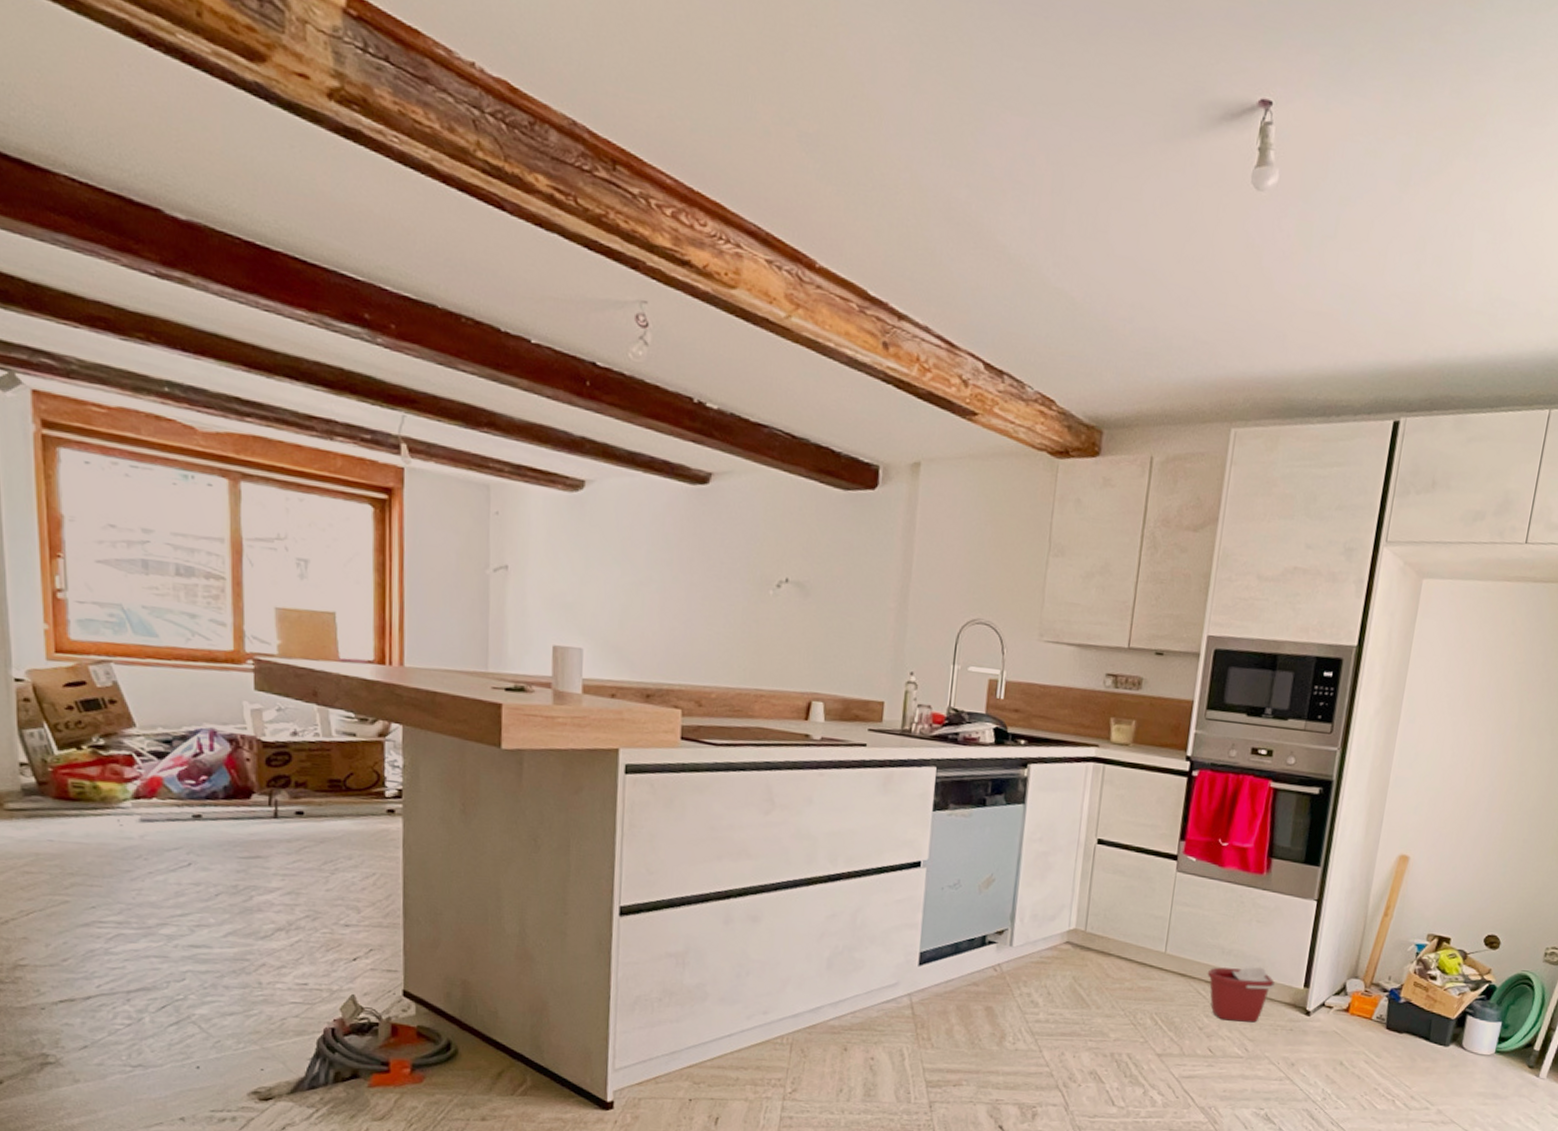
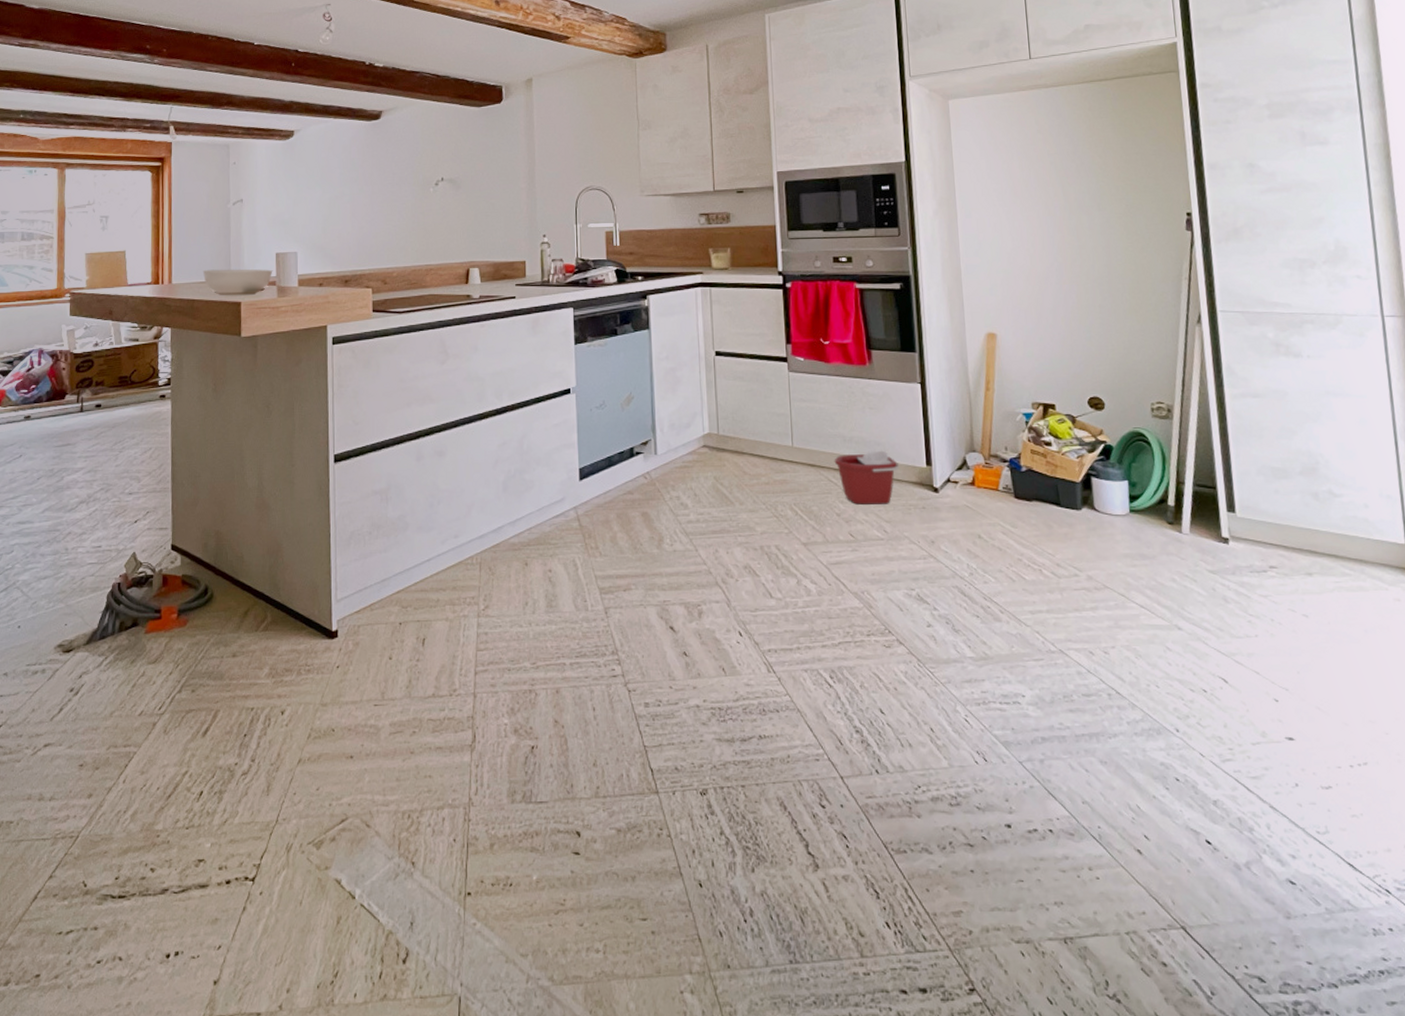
bowl: none [448,654,548,698] -> present [202,269,273,296]

